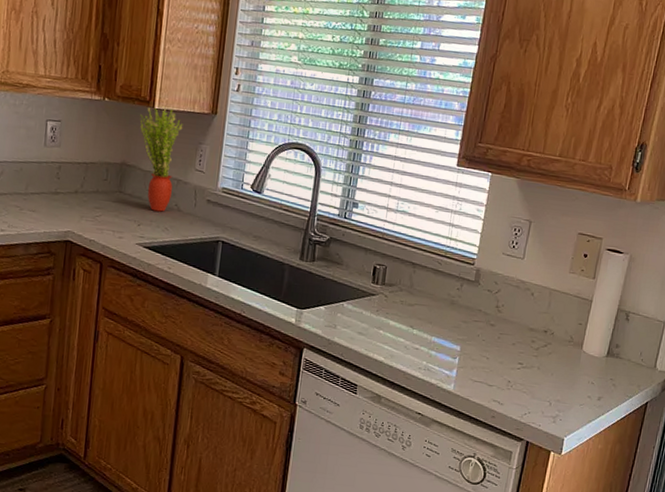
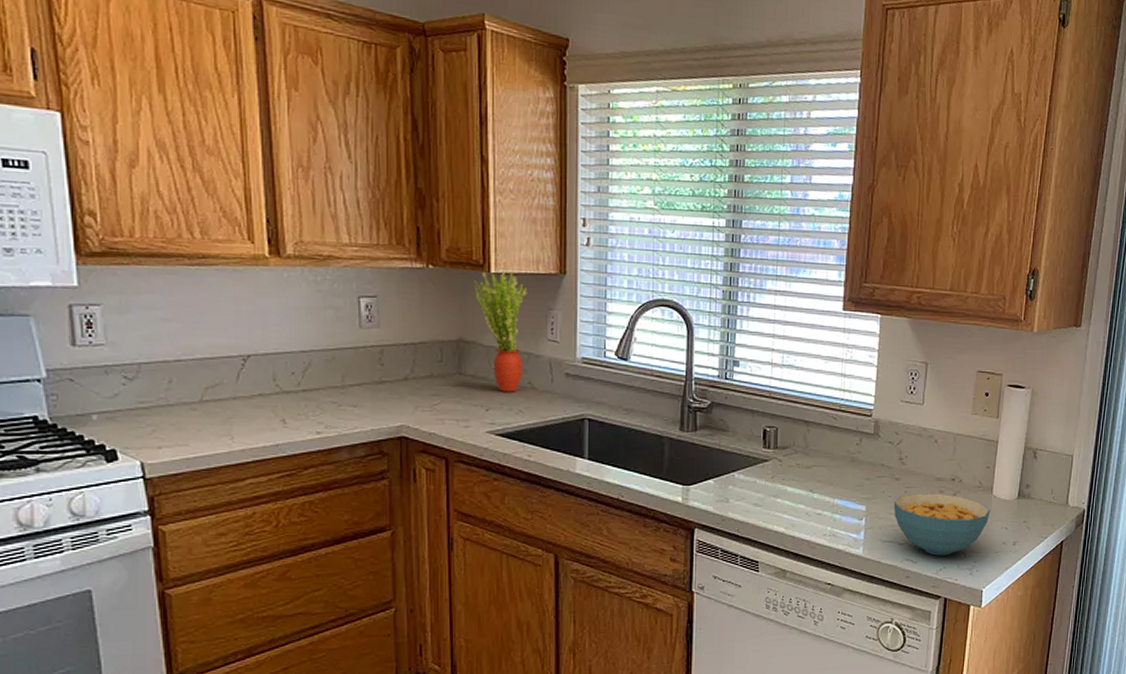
cereal bowl: none [486,340,579,402] -> present [893,493,990,556]

